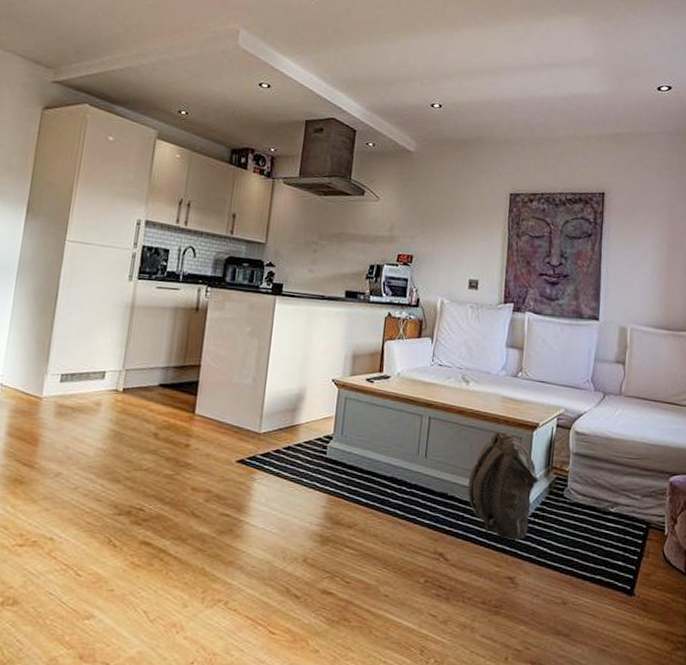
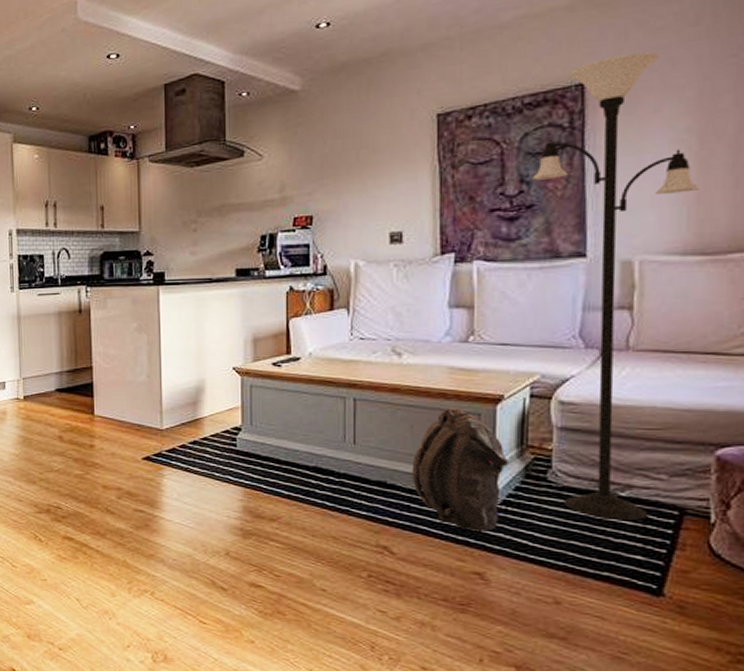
floor lamp: none [569,178,667,533] -> present [533,52,700,521]

